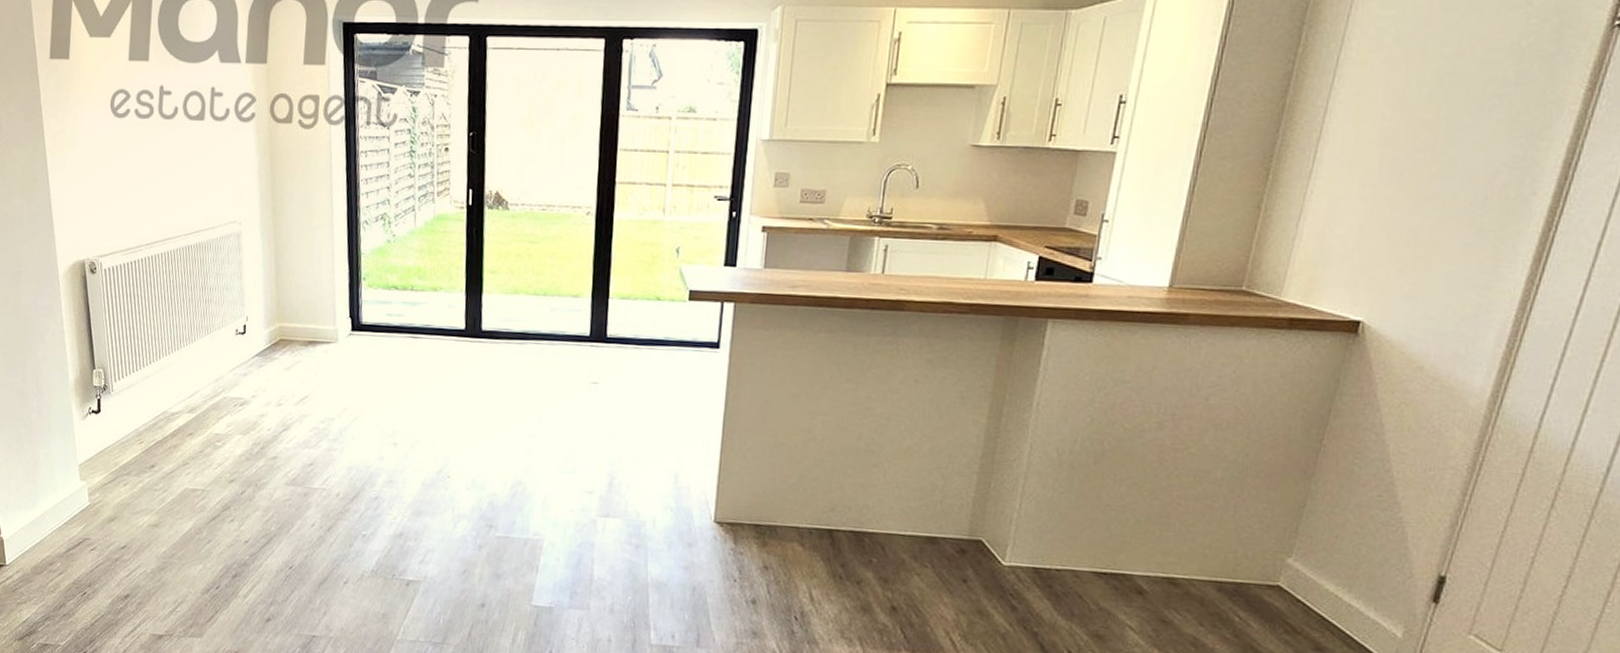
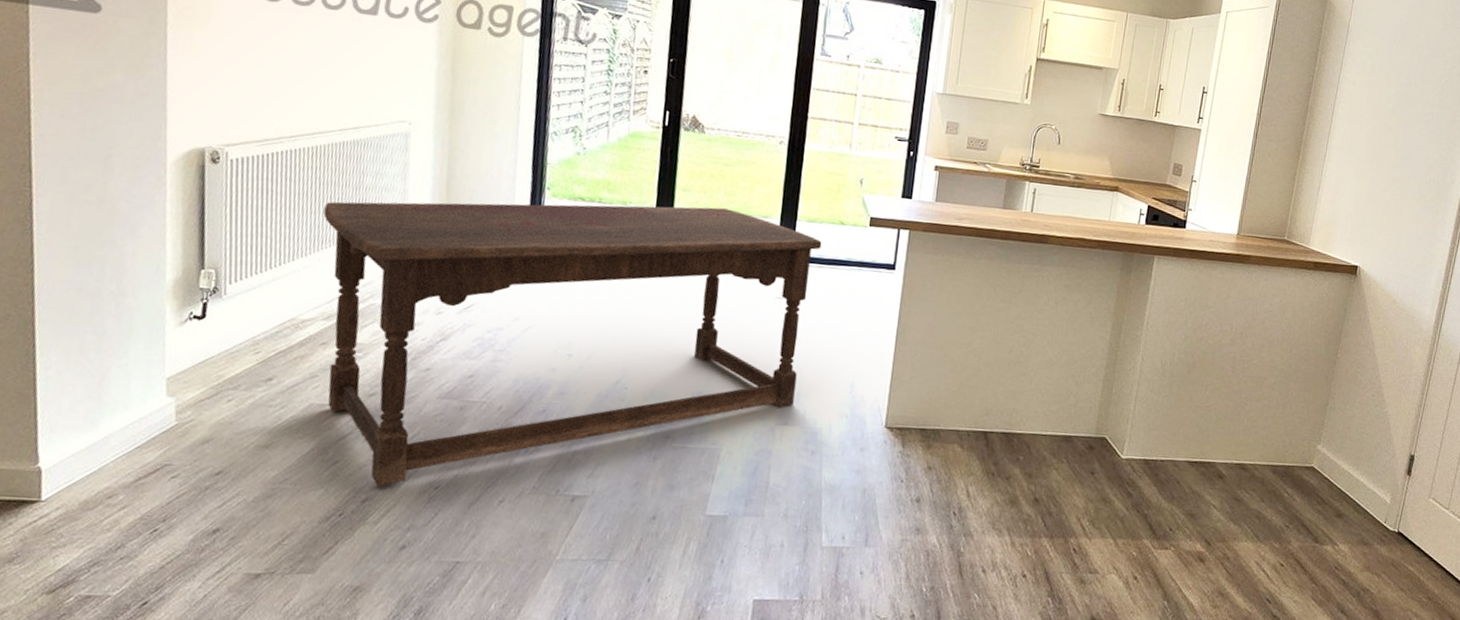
dining table: none [179,289,637,564] -> present [323,201,822,486]

